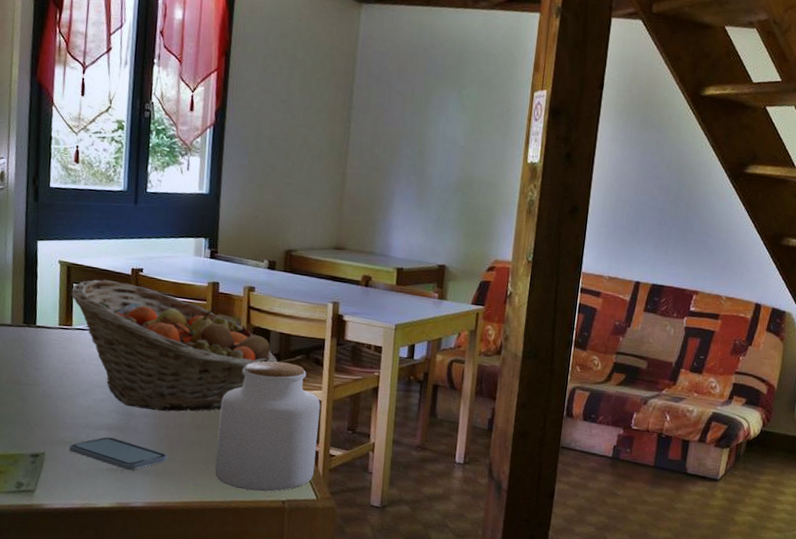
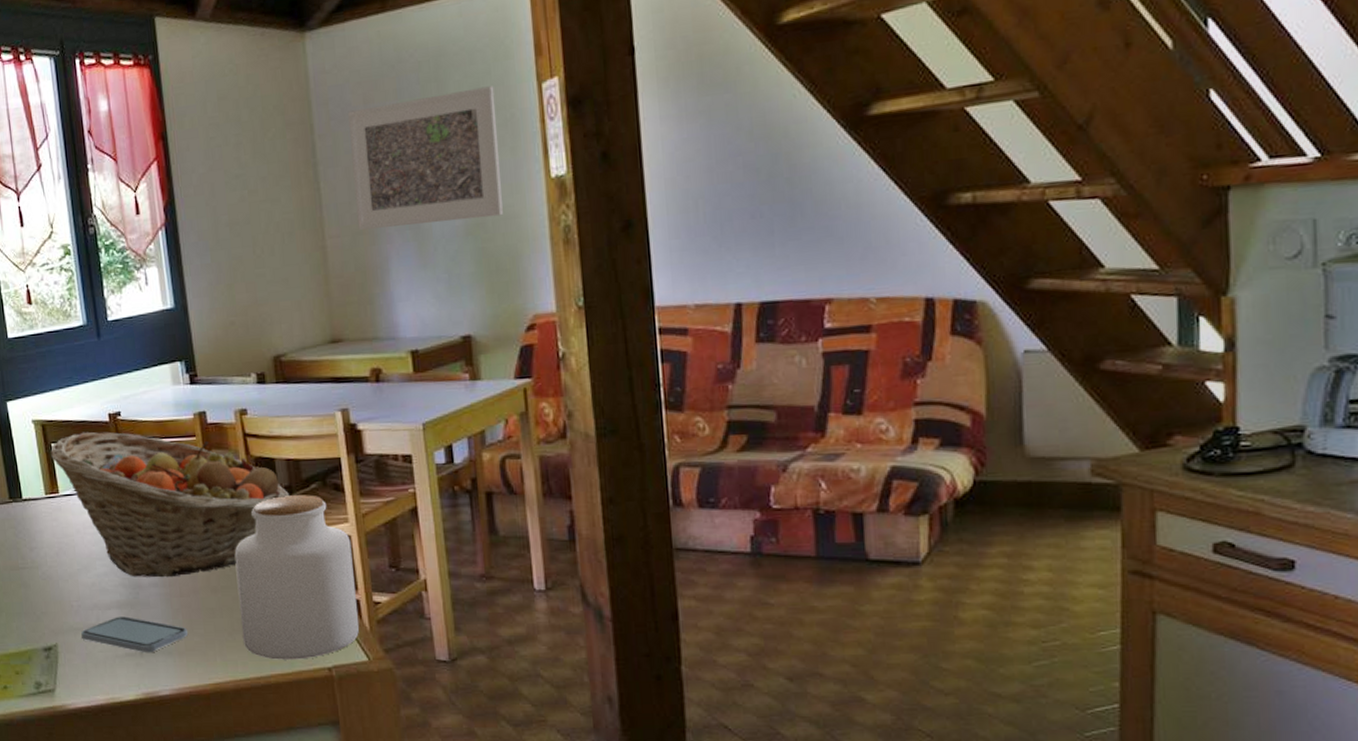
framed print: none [375,74,499,182] -> present [348,86,503,230]

